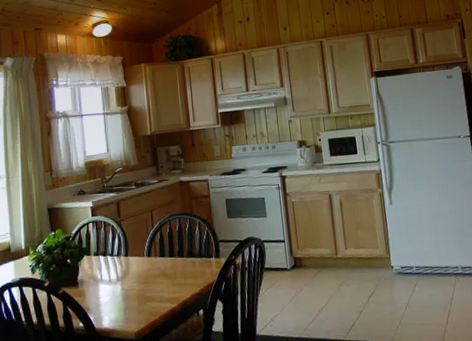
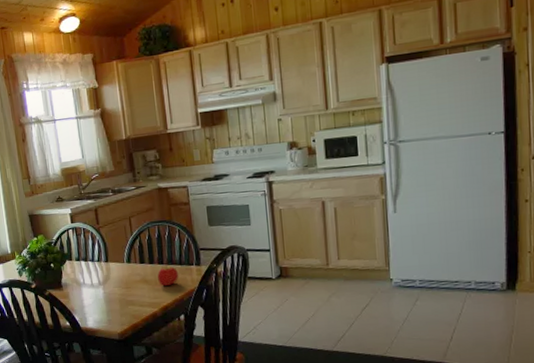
fruit: none [177,258,199,280] -> present [157,265,179,286]

